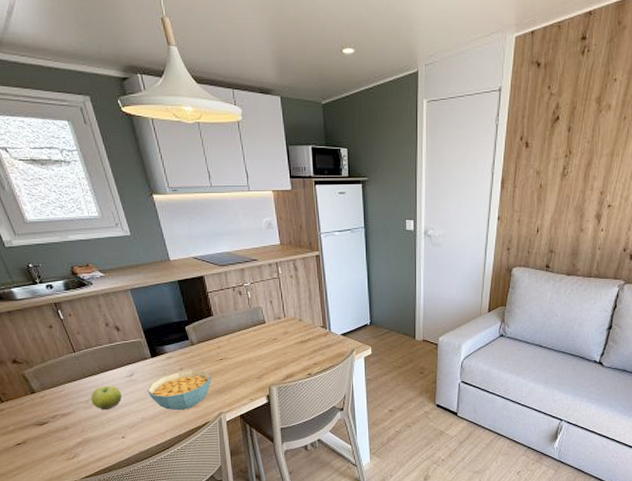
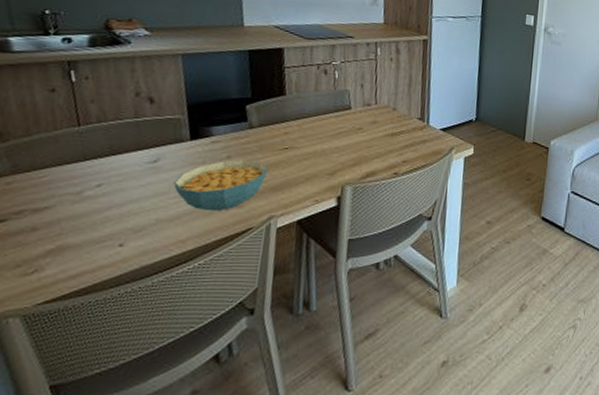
fruit: present [91,385,123,411] -> none [85,173,135,207]

